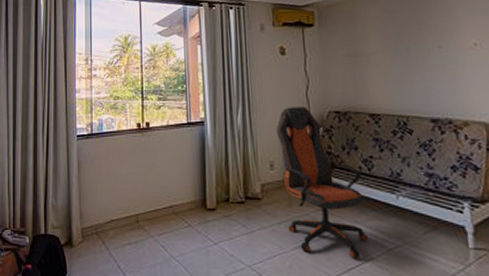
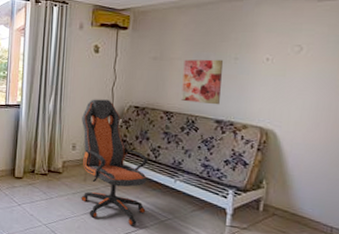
wall art: none [382,49,431,102] -> present [181,59,223,105]

